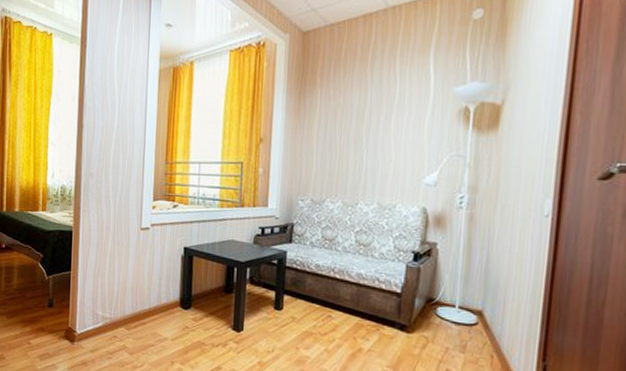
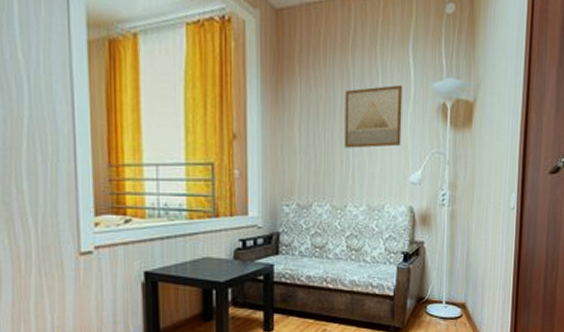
wall art: none [358,90,422,151] -> present [344,84,403,148]

